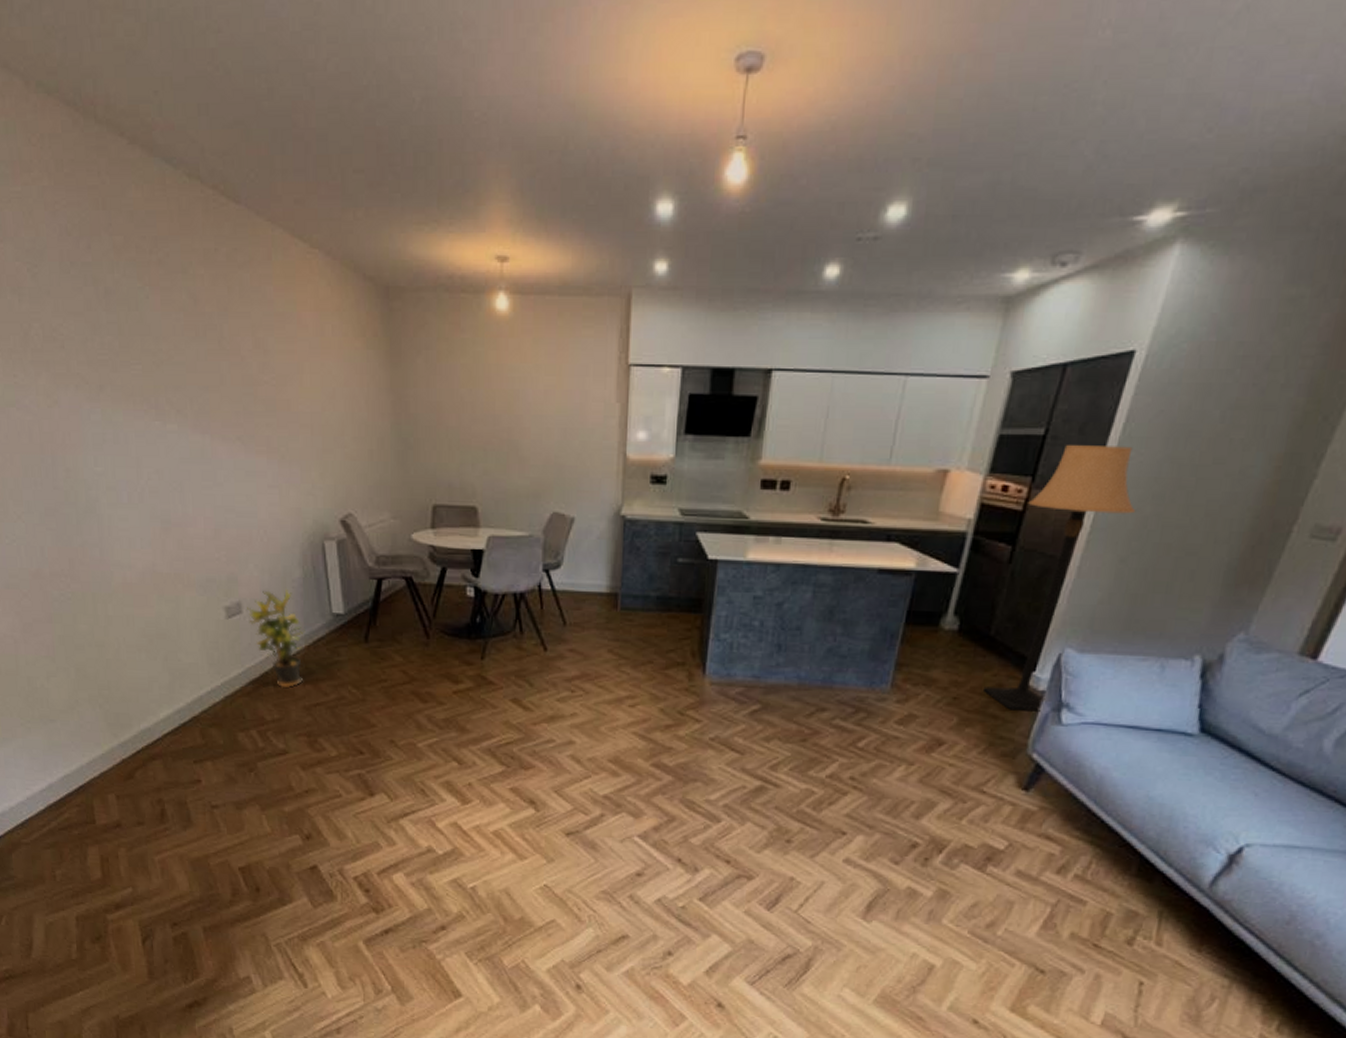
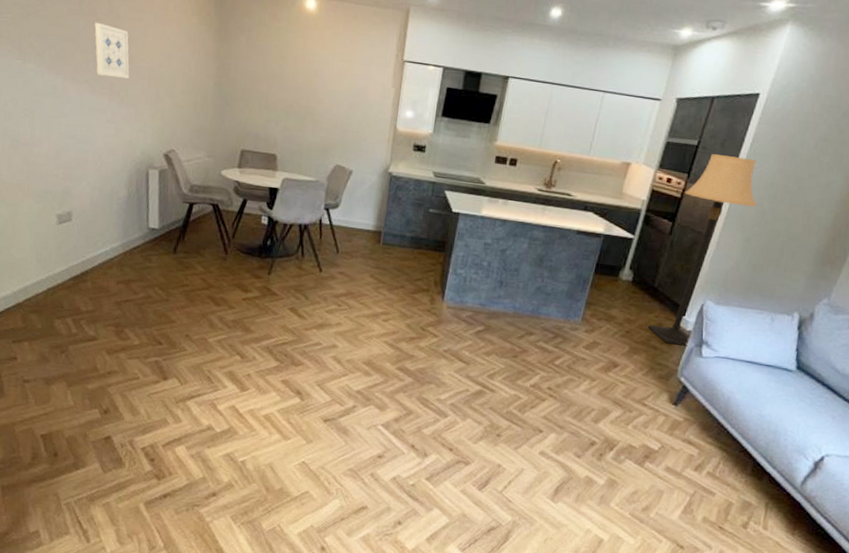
wall art: none [240,362,288,429] -> present [94,22,130,79]
potted plant: present [247,588,305,688] -> none [76,204,124,285]

